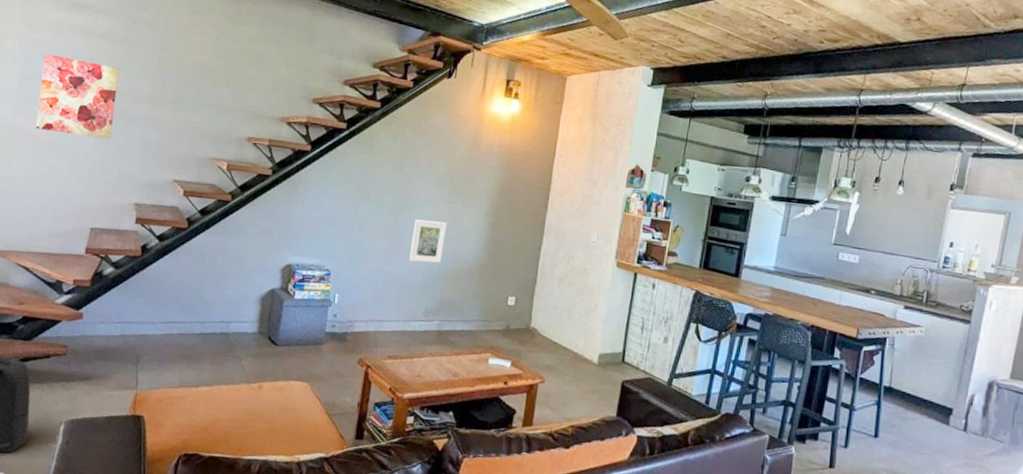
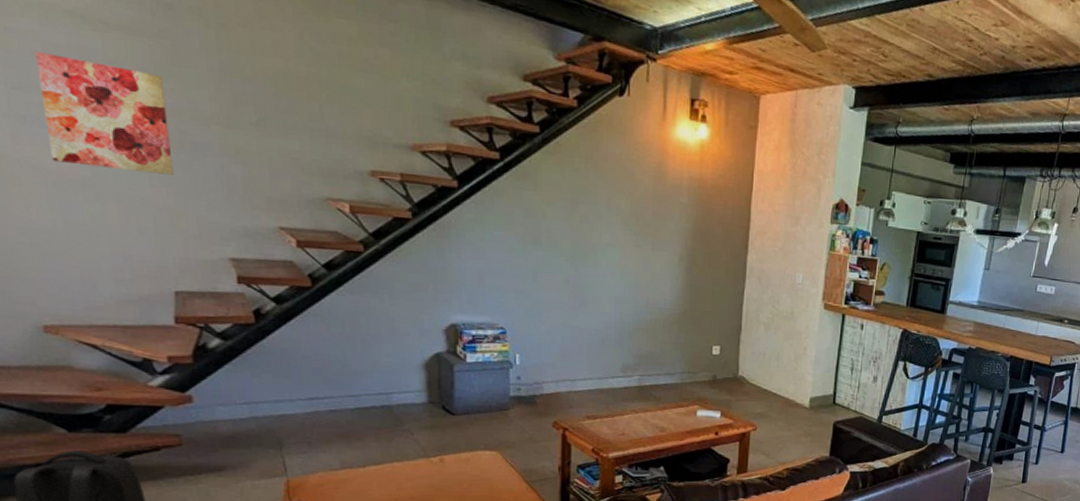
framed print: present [409,219,447,264] -> none [598,266,637,315]

